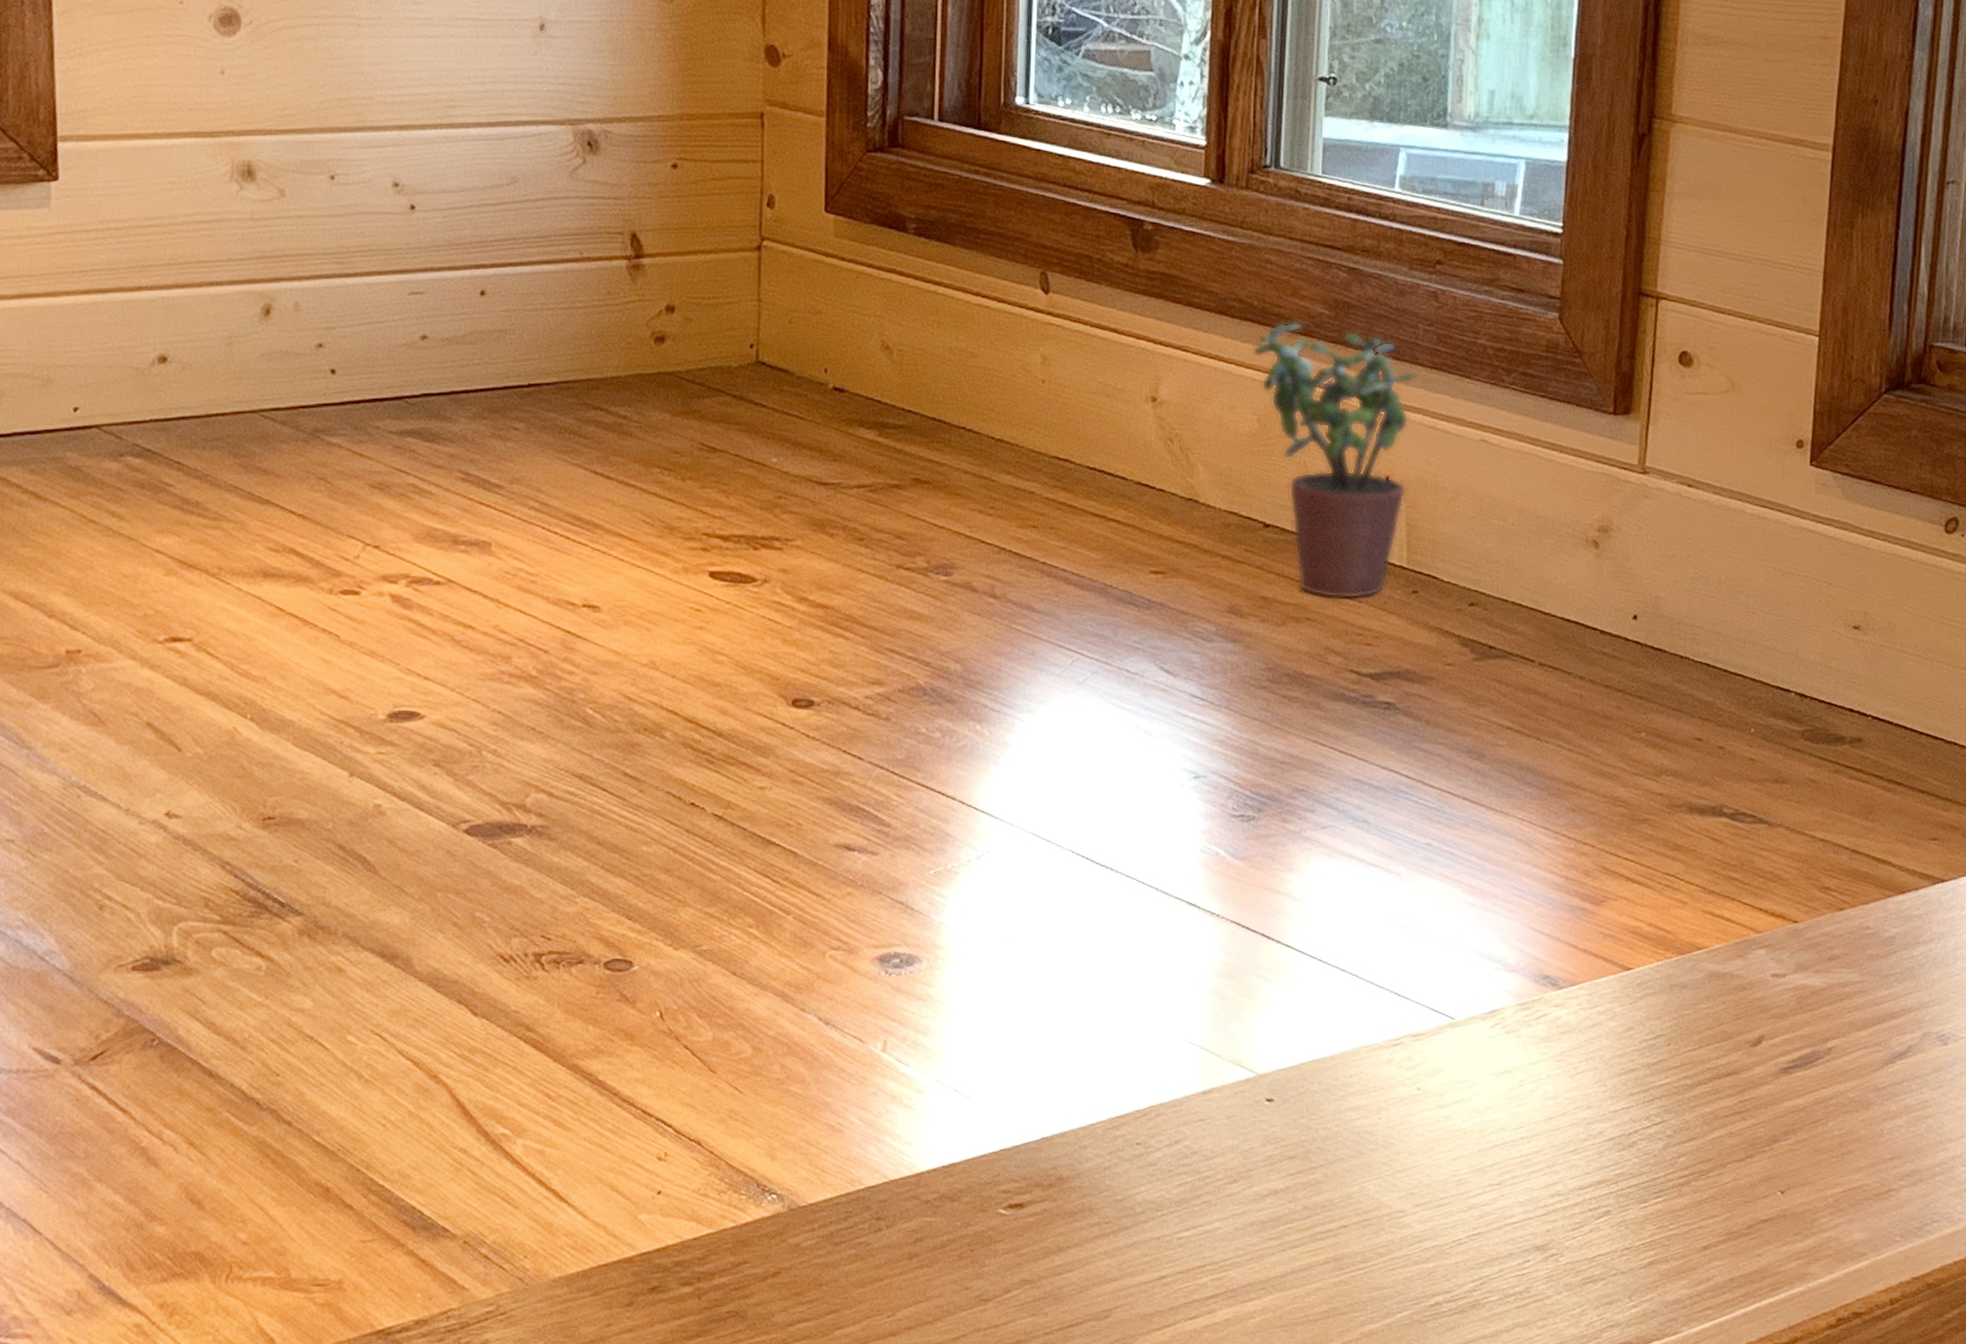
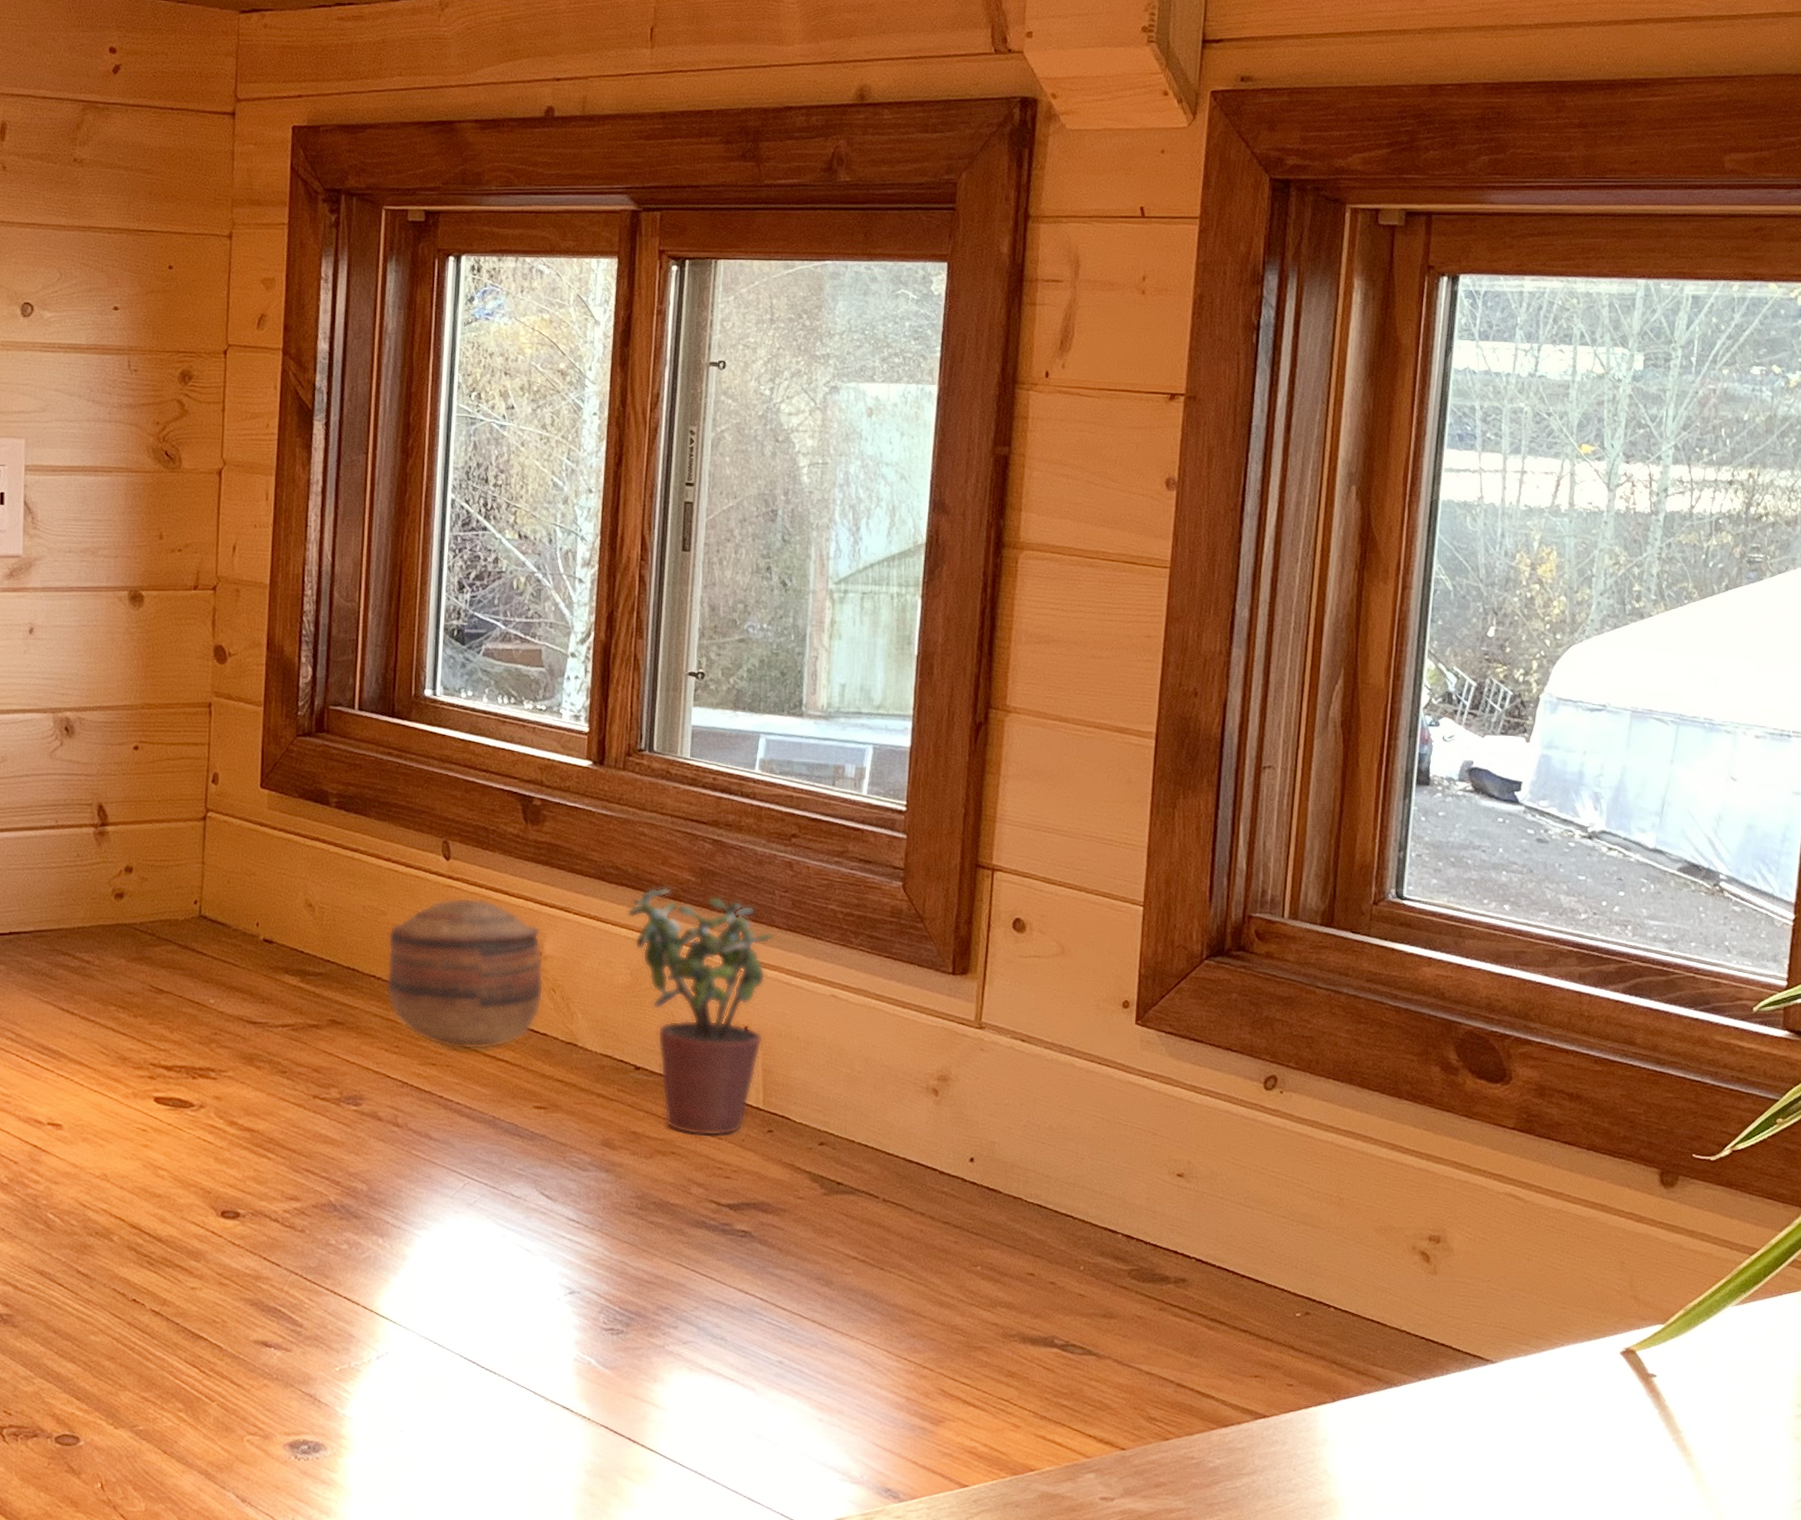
basket: none [978,337,1160,509] -> present [386,898,544,1050]

